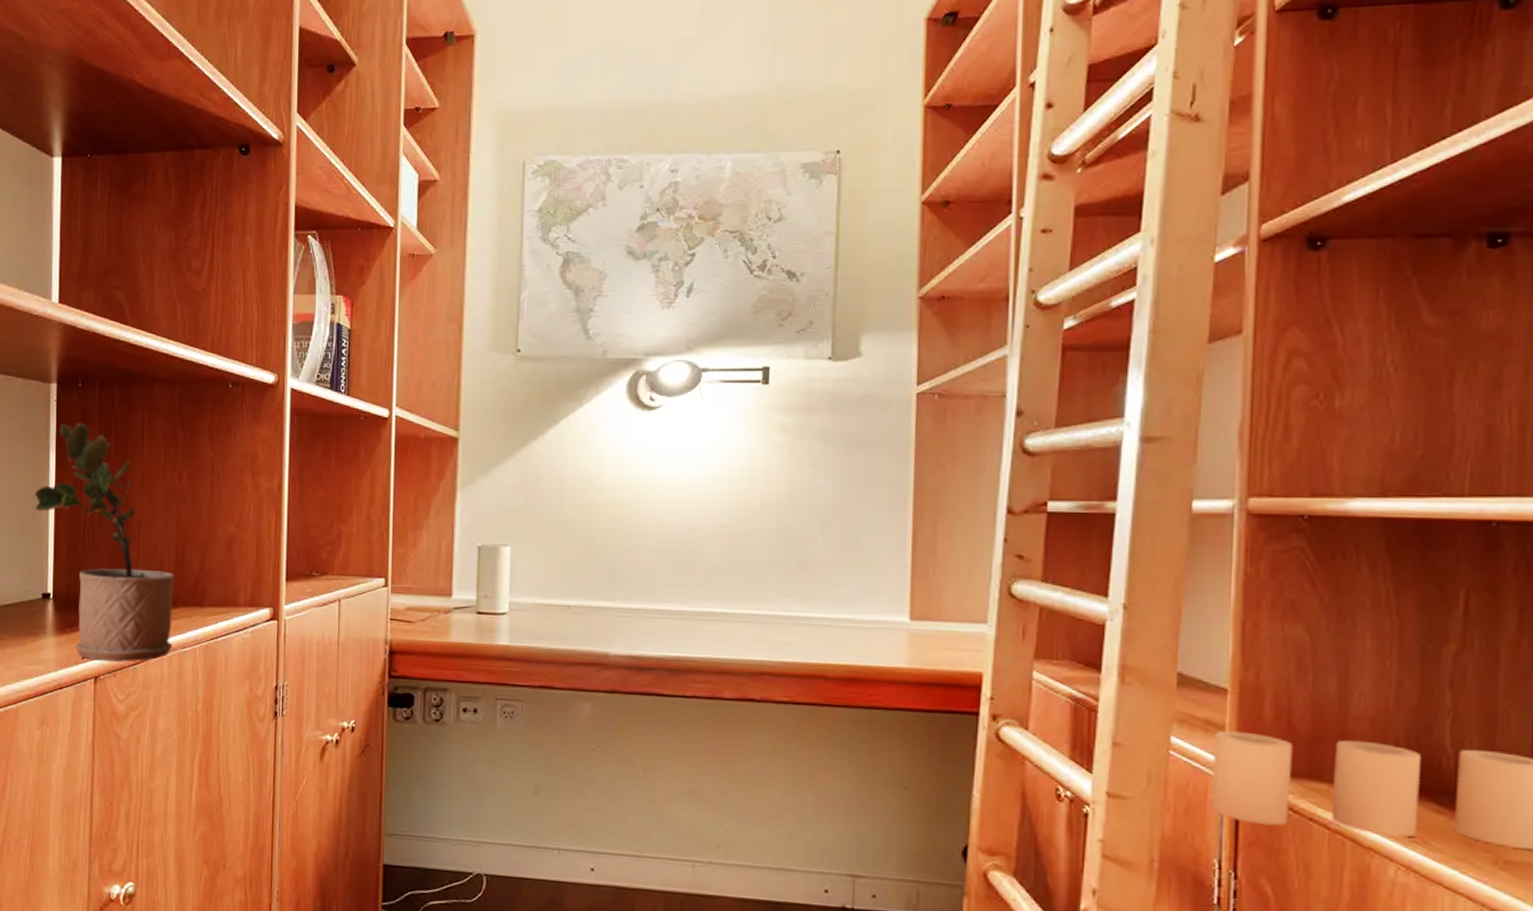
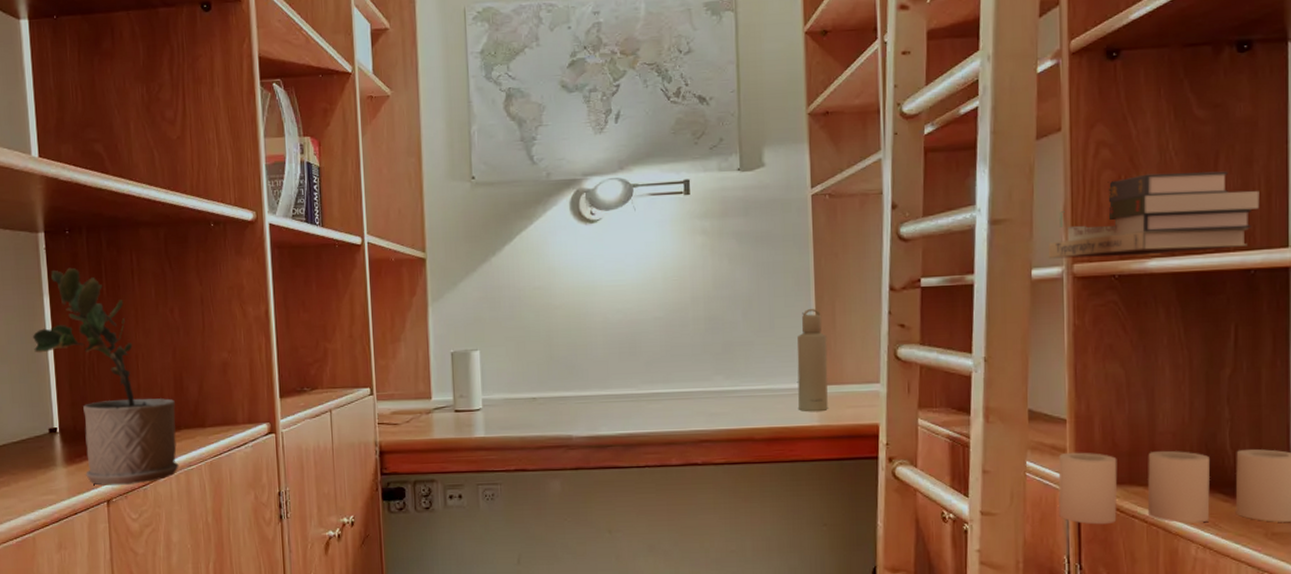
bottle: none [883,527,924,652] -> present [797,308,828,412]
books: none [1217,393,1510,494] -> present [1049,171,1260,259]

